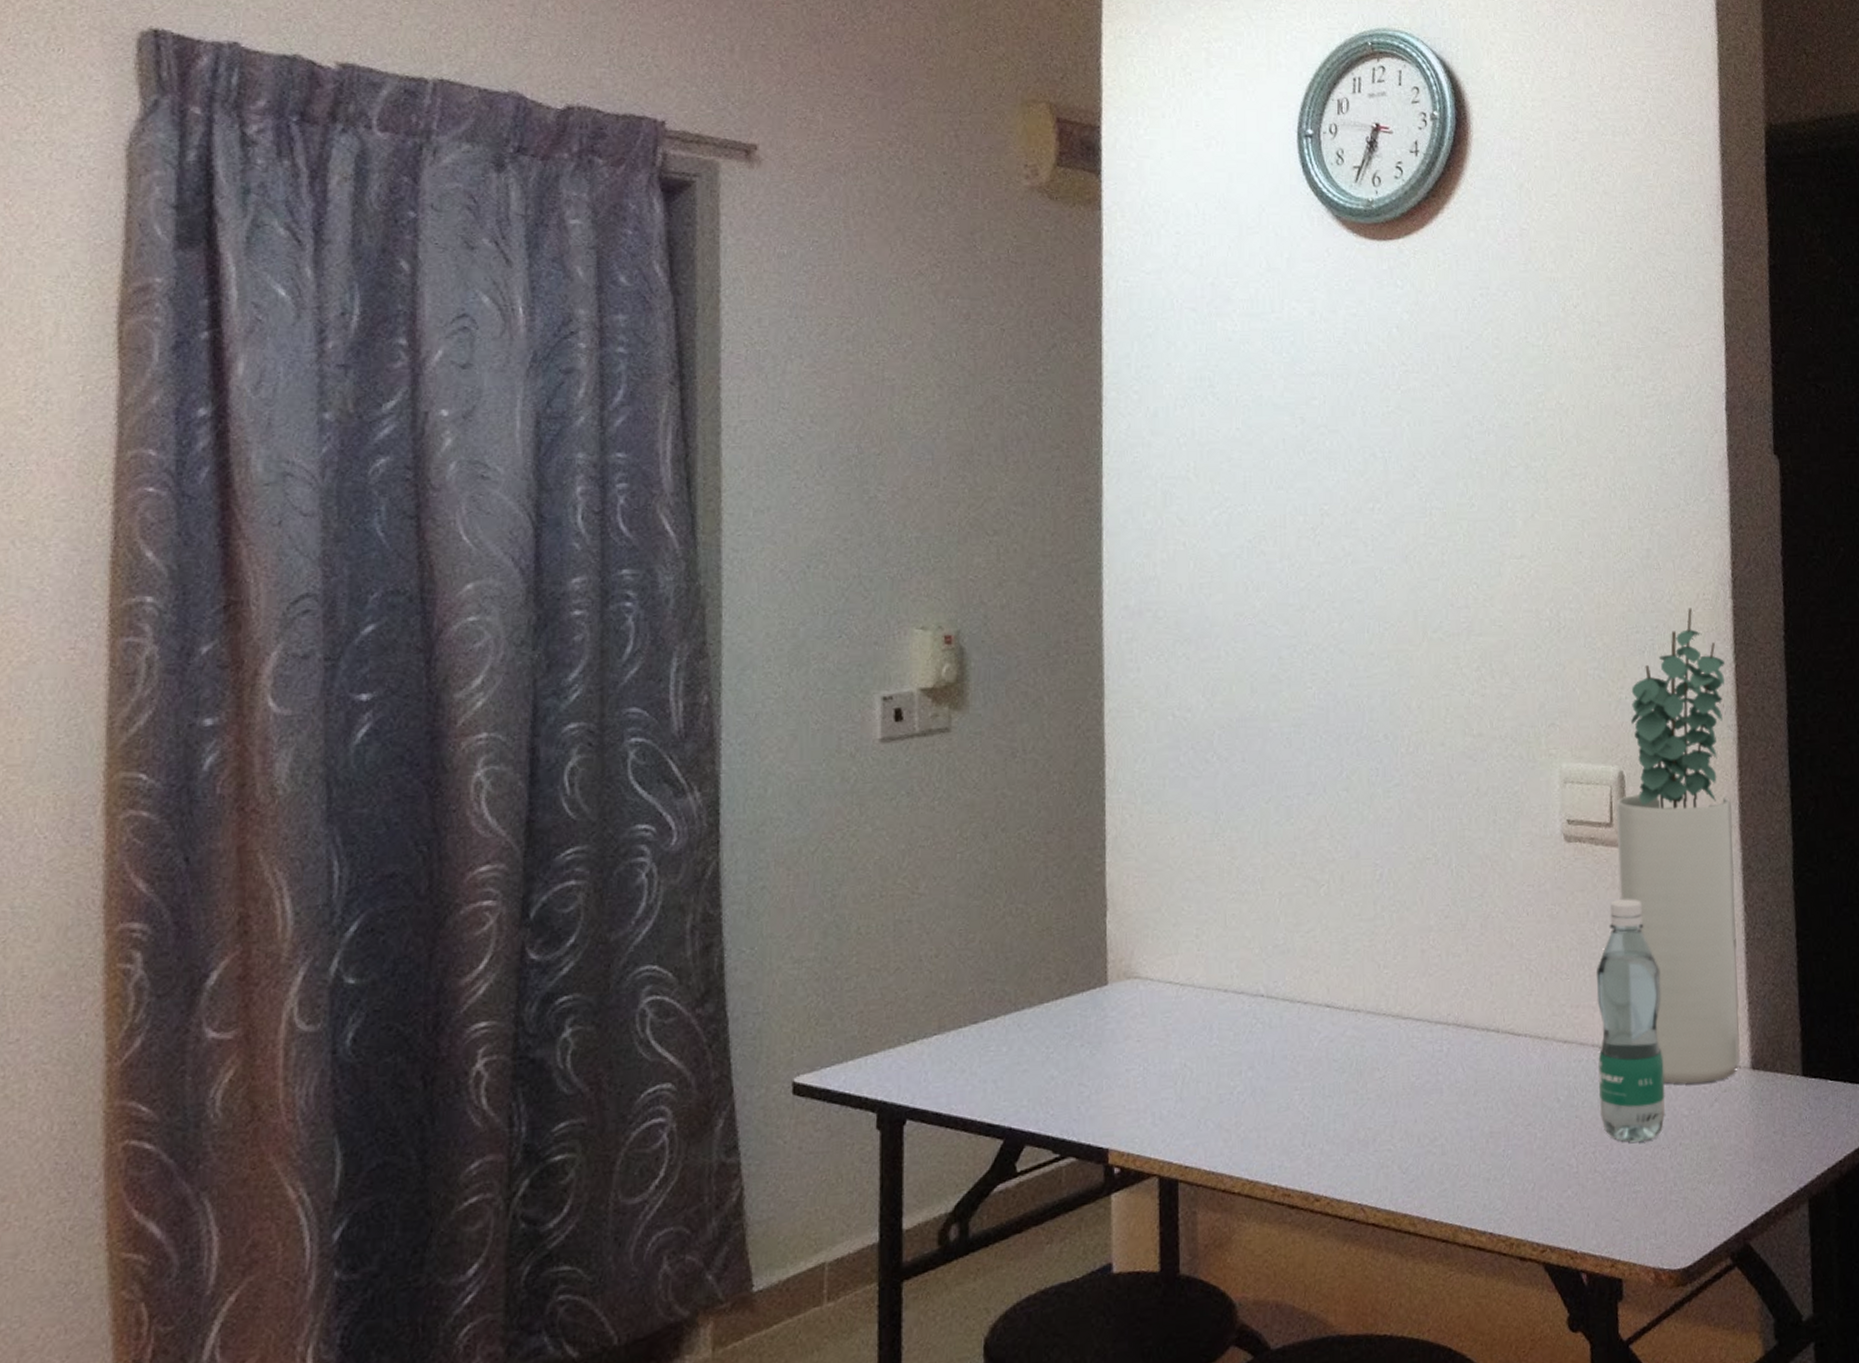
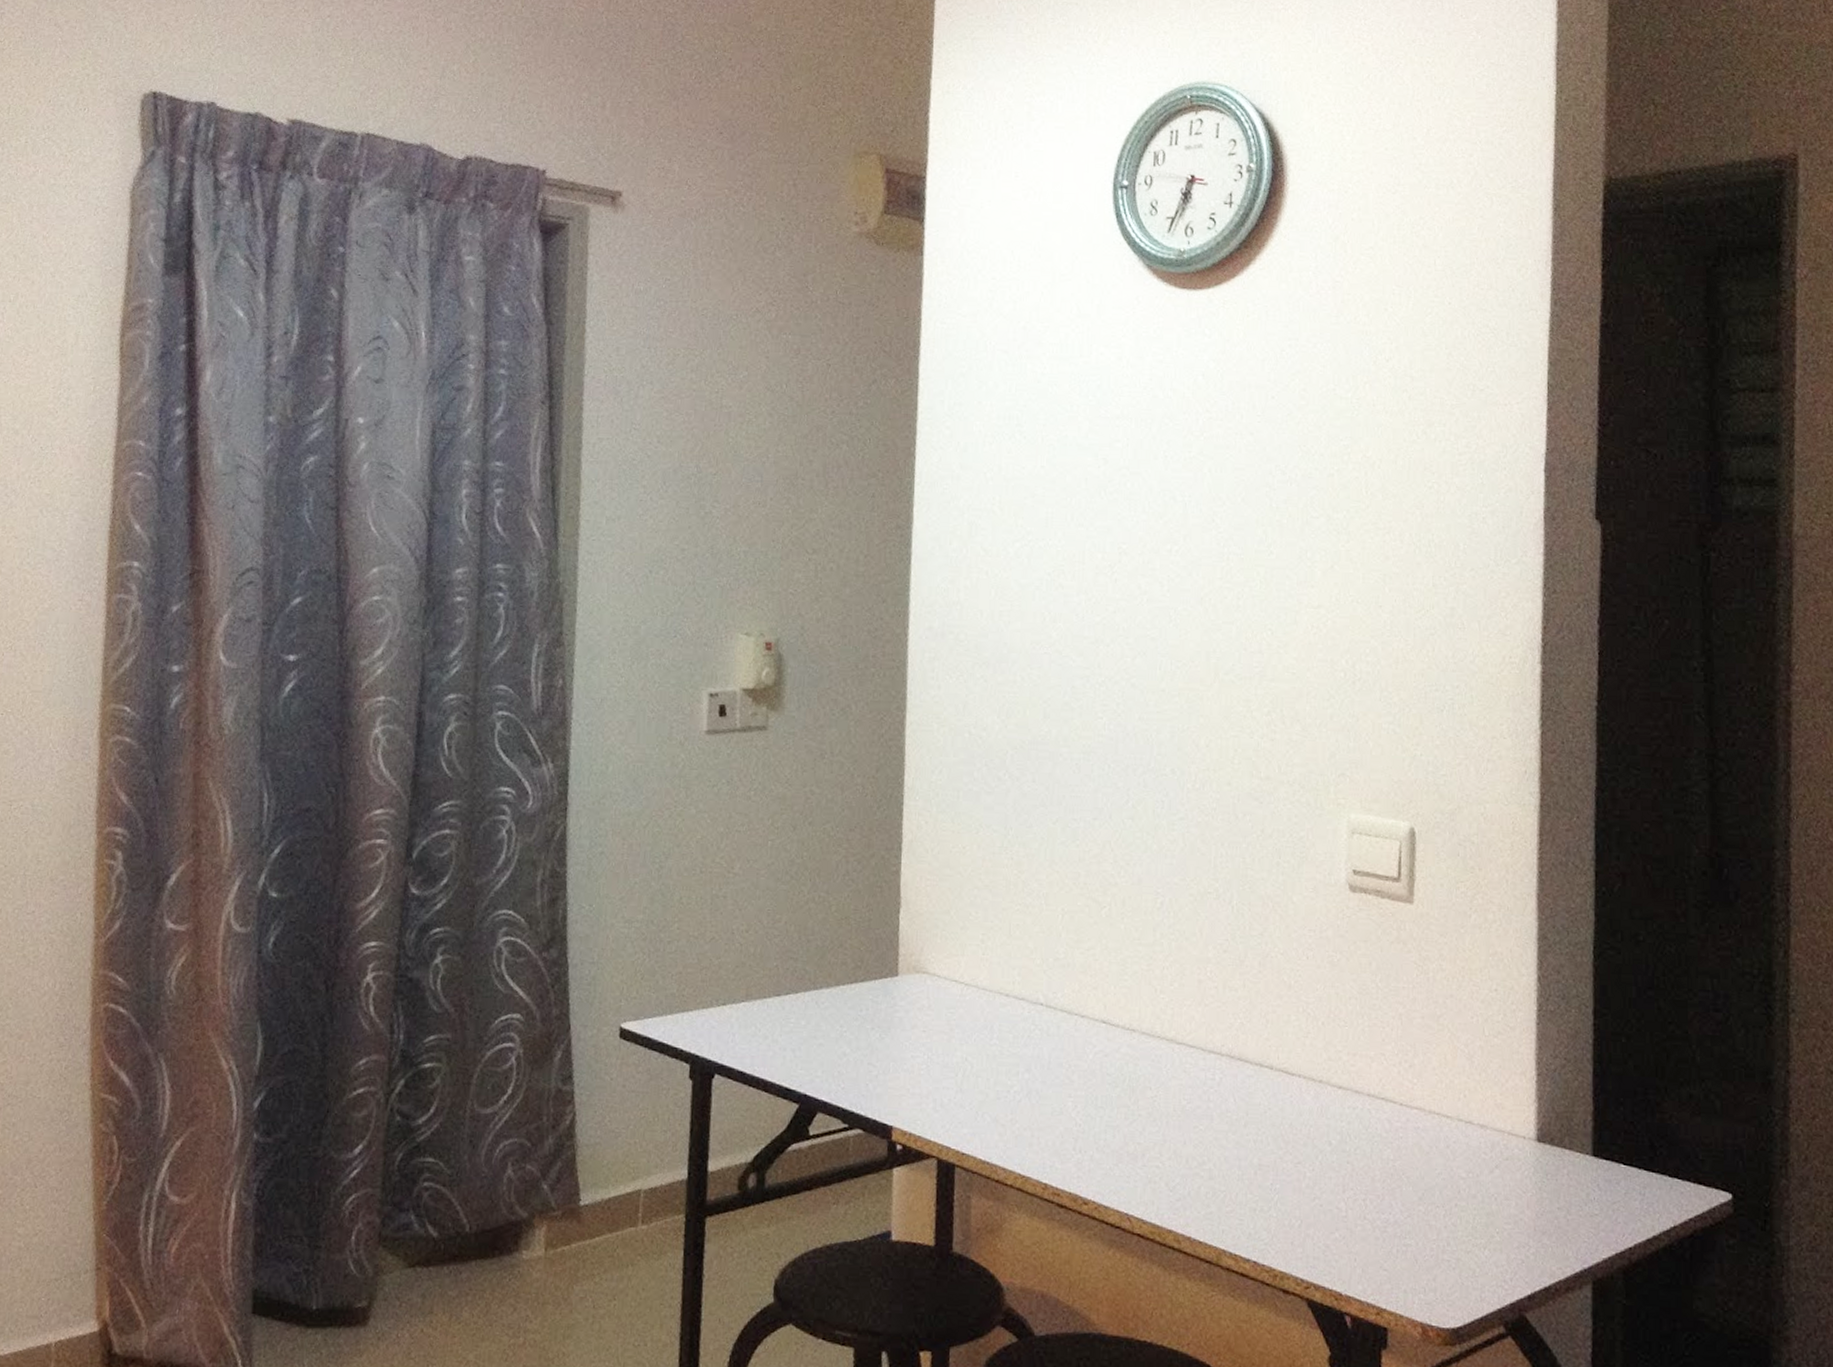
bottle: present [1595,899,1665,1142] -> none [1373,954,1443,1197]
vase: present [1615,608,1740,1084] -> none [1404,670,1530,1149]

